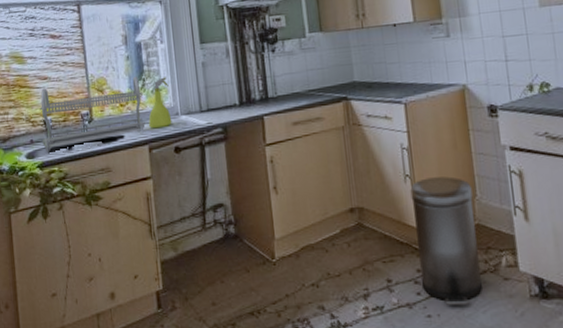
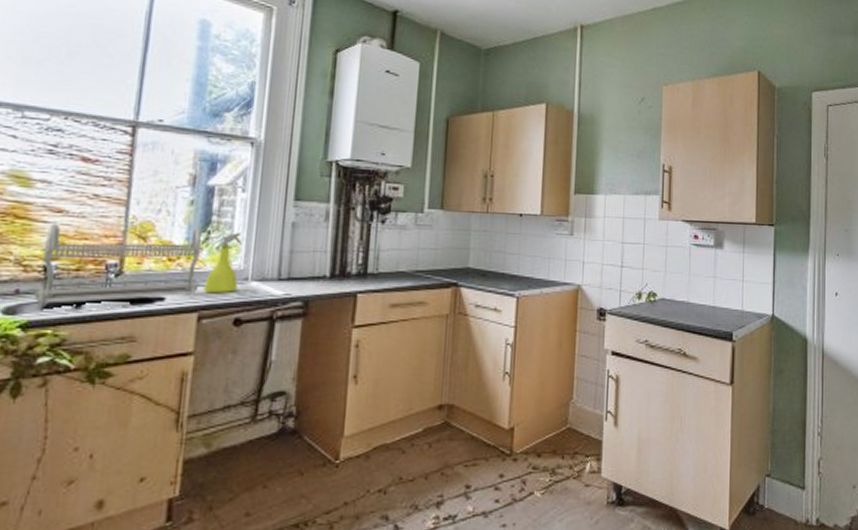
pedal bin: present [410,176,482,305] -> none [503,377,569,513]

